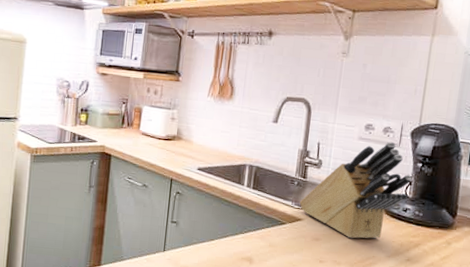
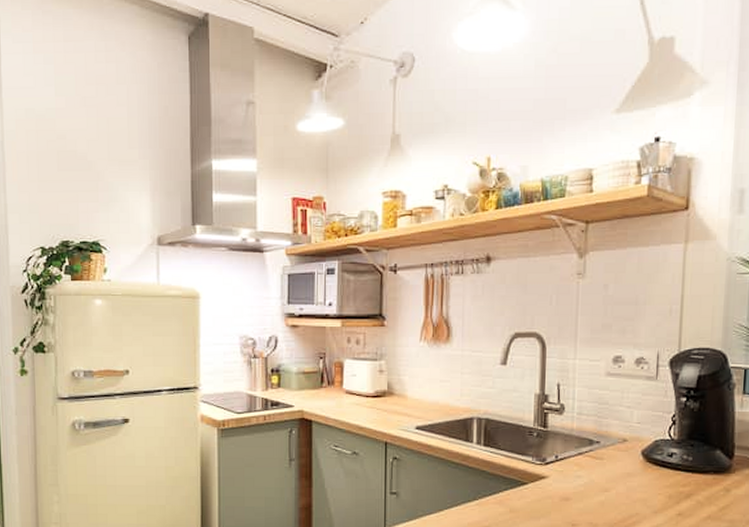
knife block: present [299,141,412,239] -> none [541,374,676,495]

